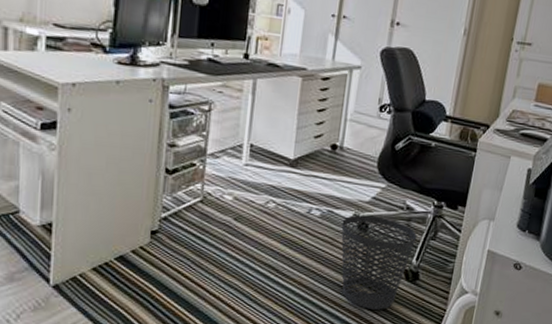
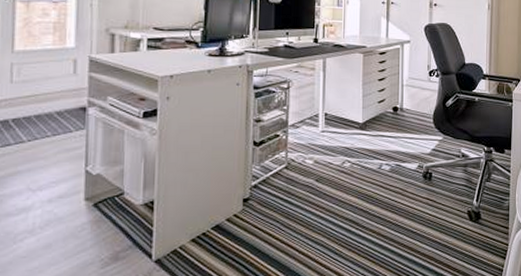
wastebasket: present [341,215,417,310] -> none [409,165,474,251]

